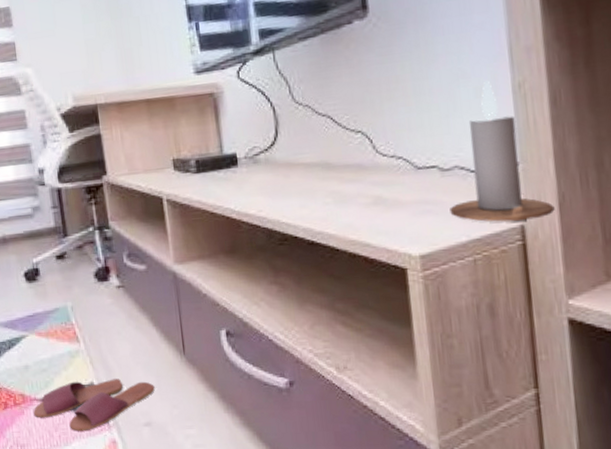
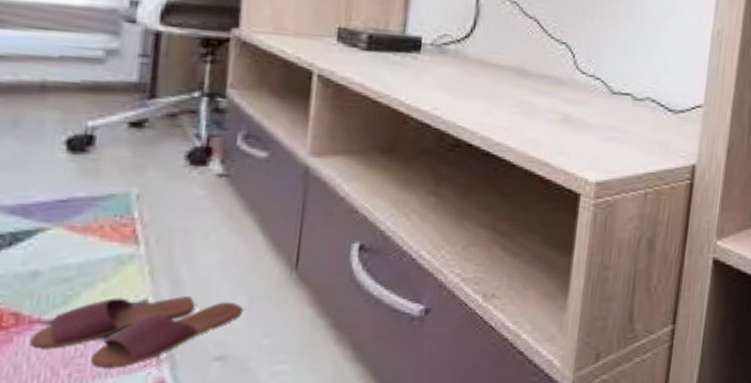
candle: present [450,80,555,222] -> none [633,21,724,161]

